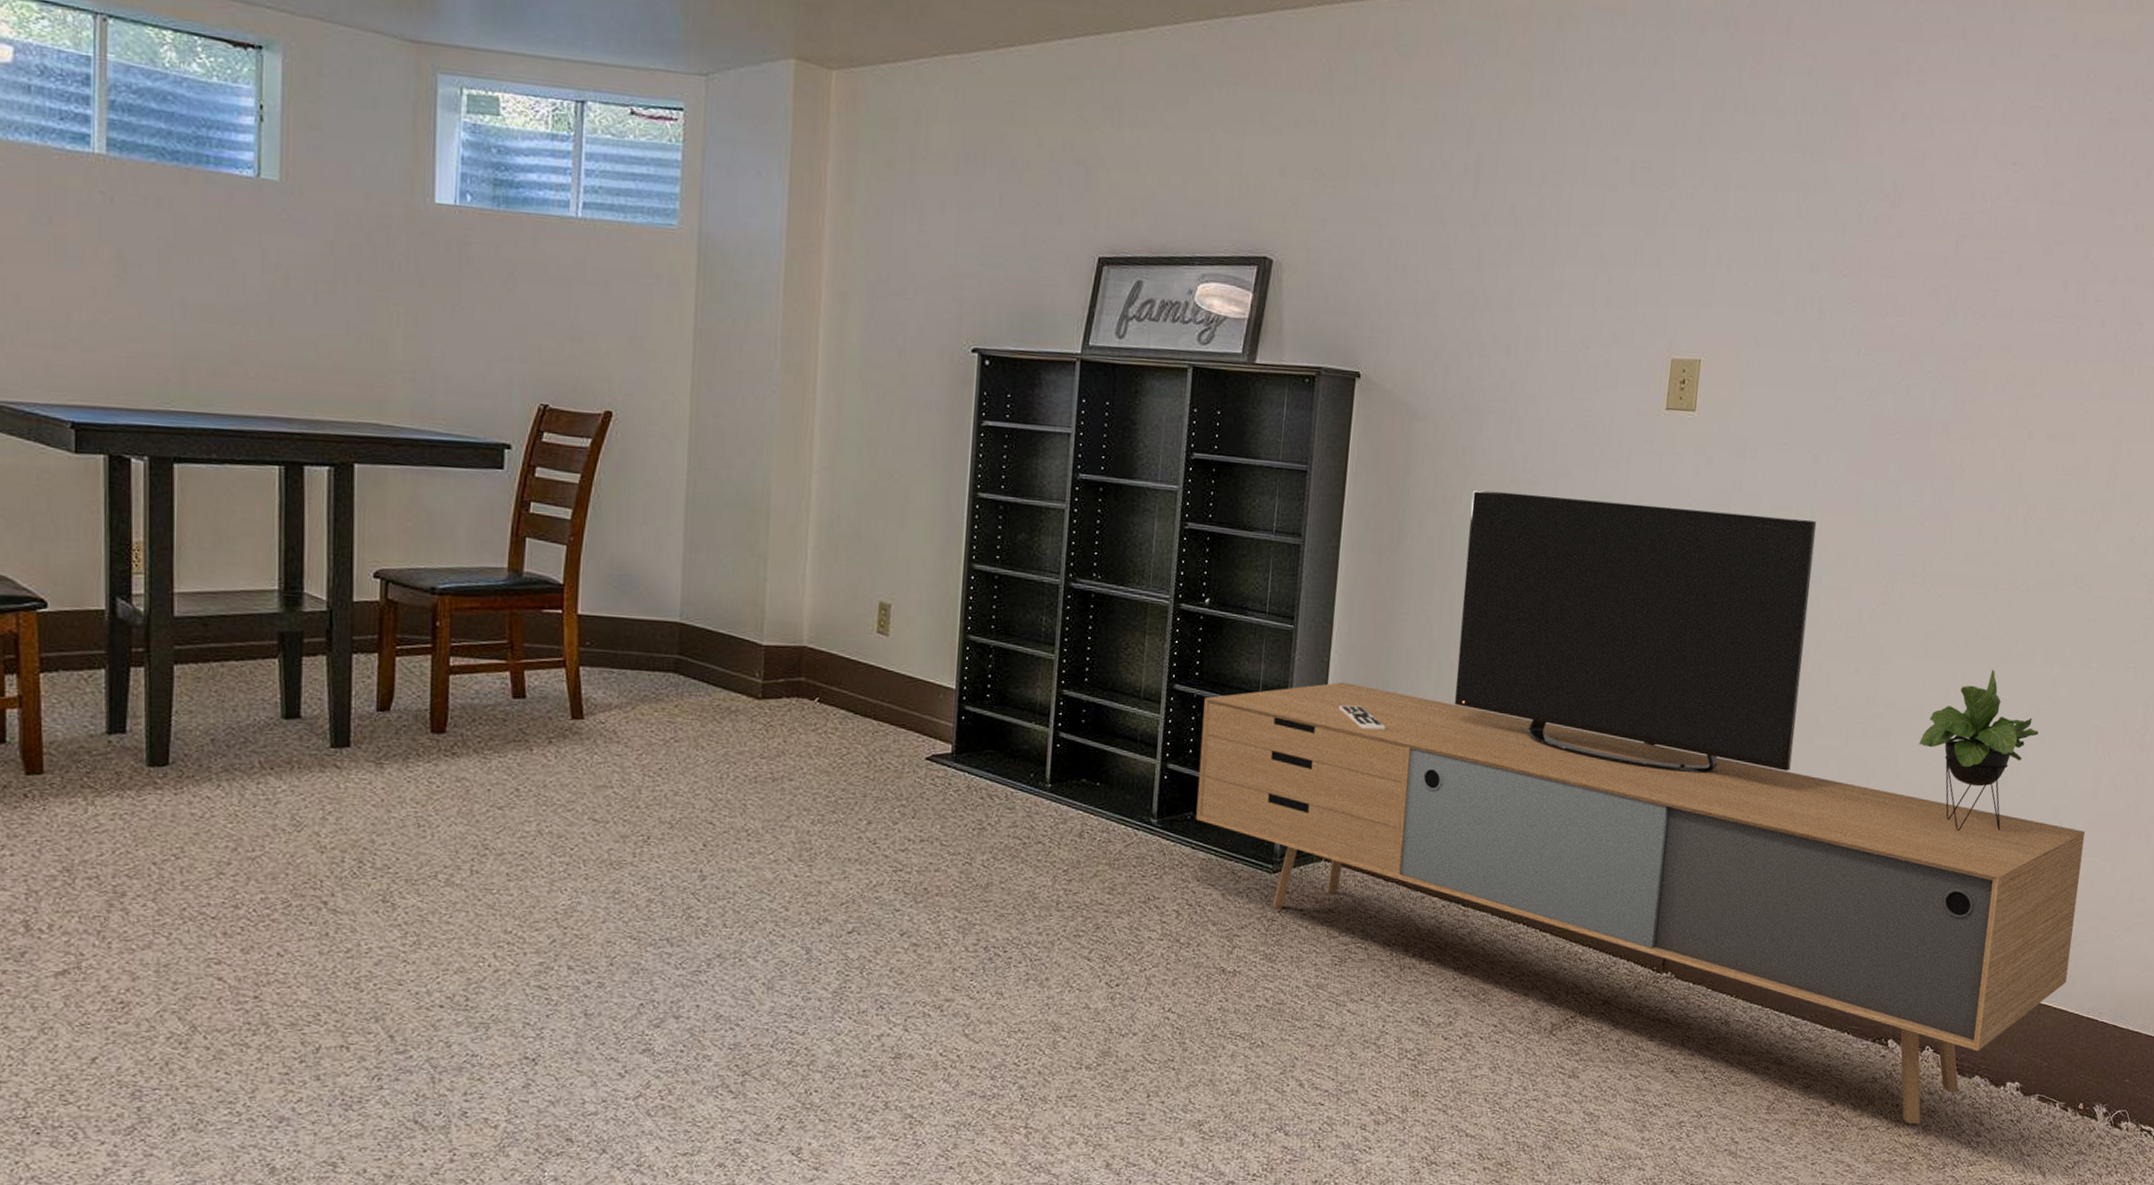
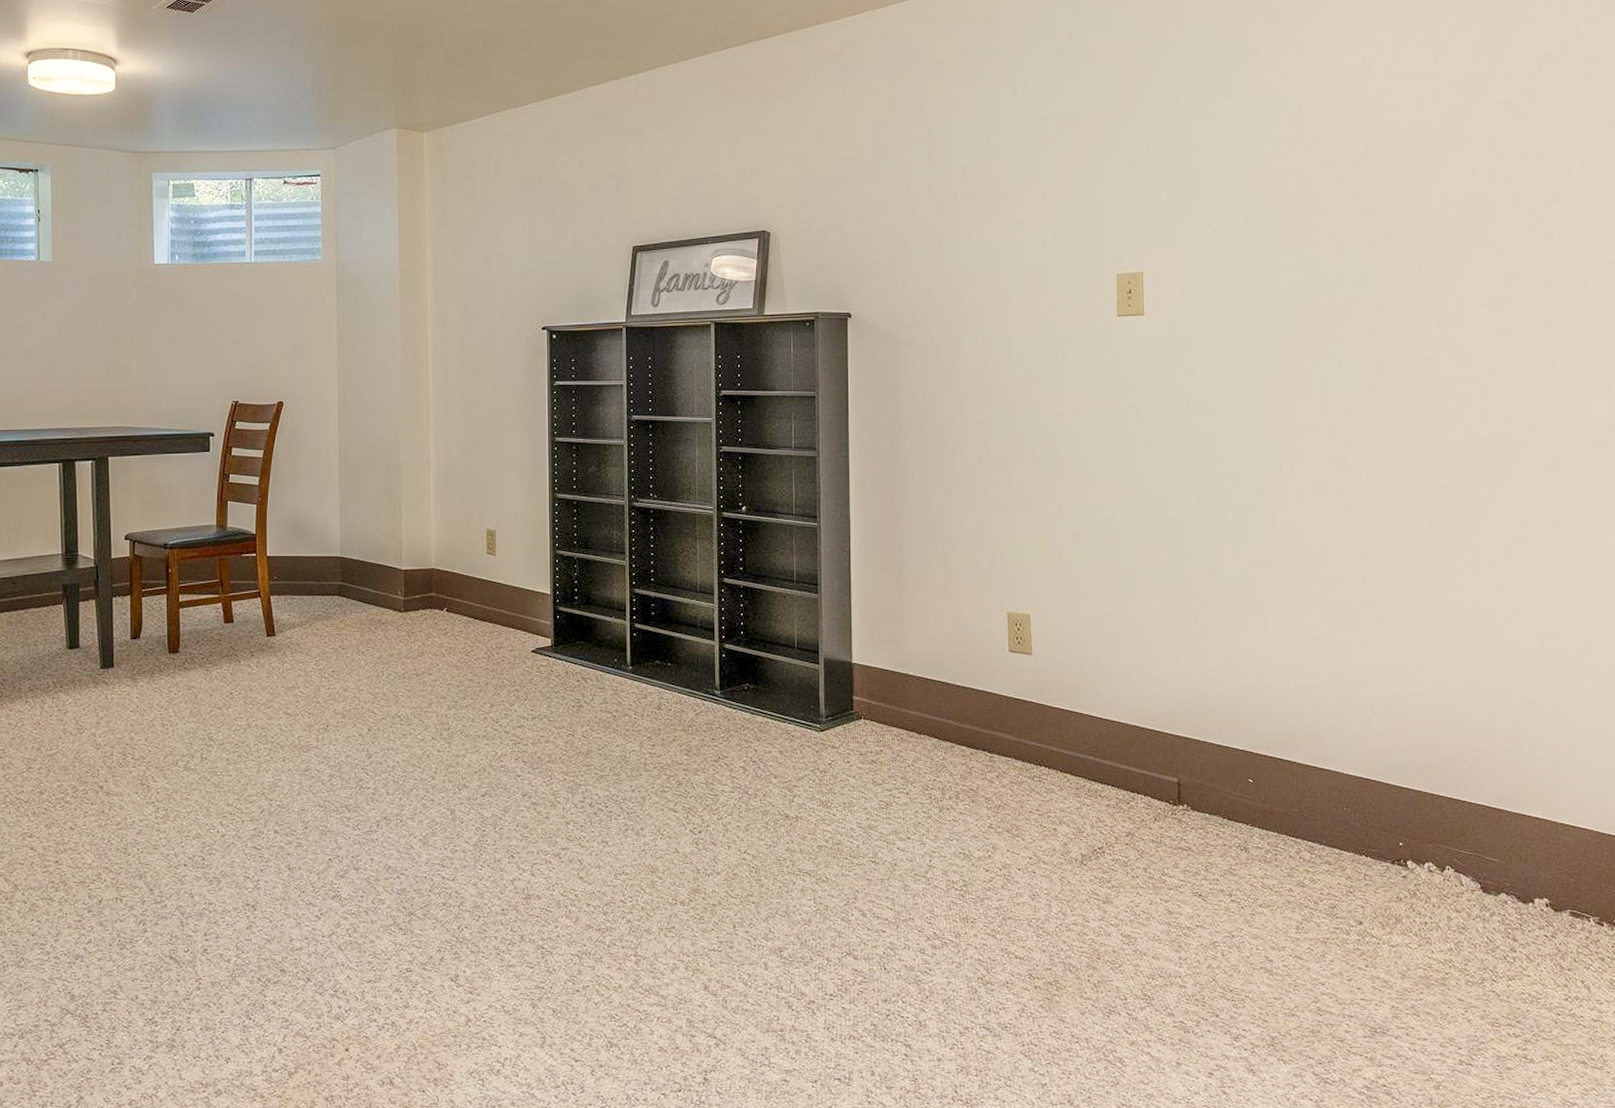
media console: present [1196,489,2085,1123] -> none [749,397,1581,940]

